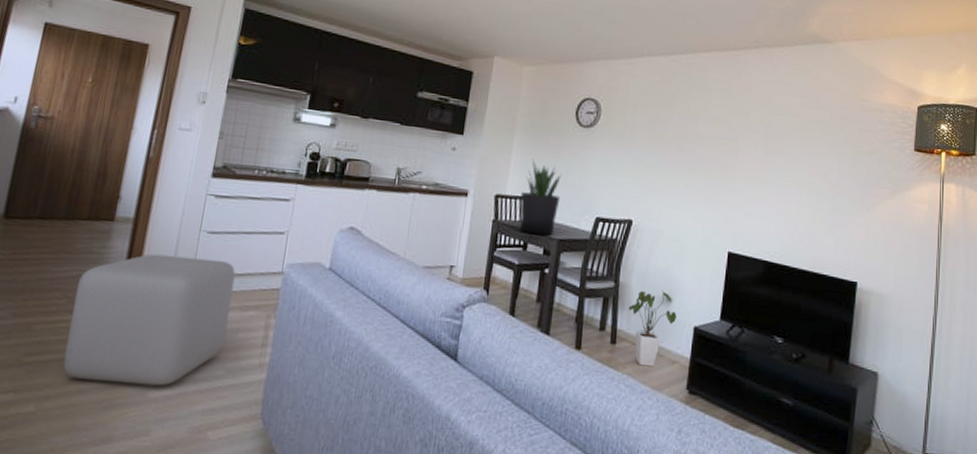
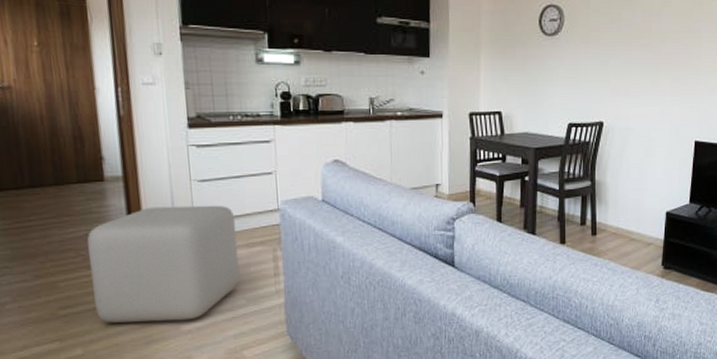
planter: present [519,159,562,236] -> none [493,74,533,147]
house plant: present [628,289,676,367] -> none [605,182,650,251]

